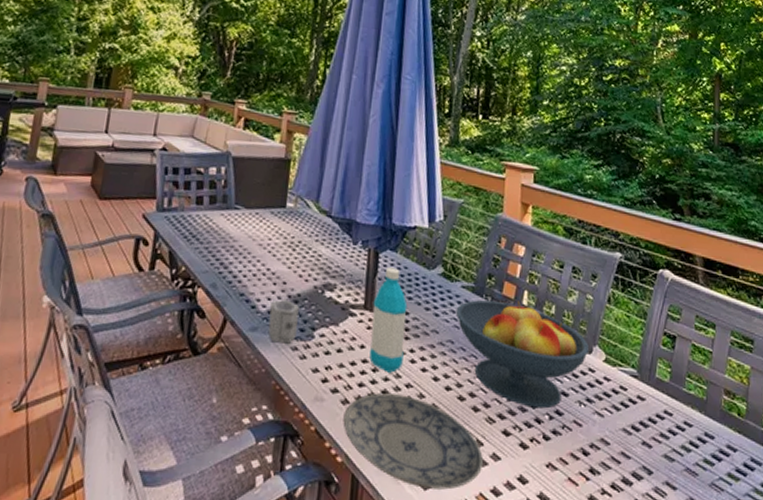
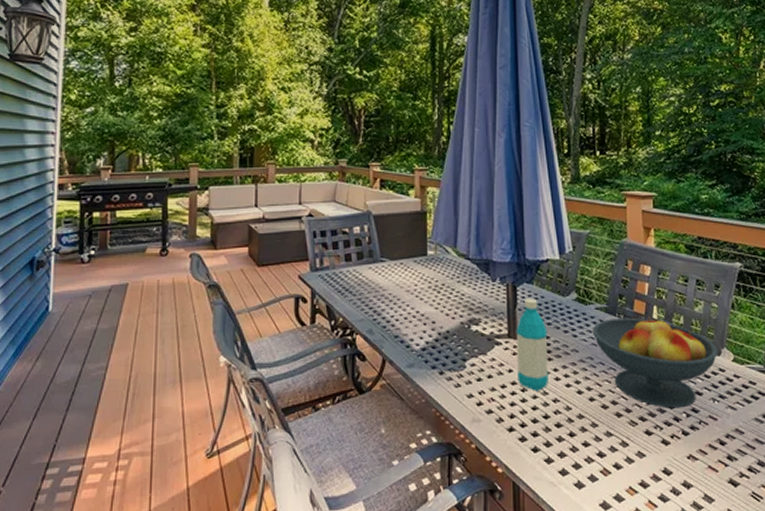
cup: present [268,300,299,344] -> none [423,337,449,375]
plate: present [343,393,483,490] -> none [500,409,629,488]

